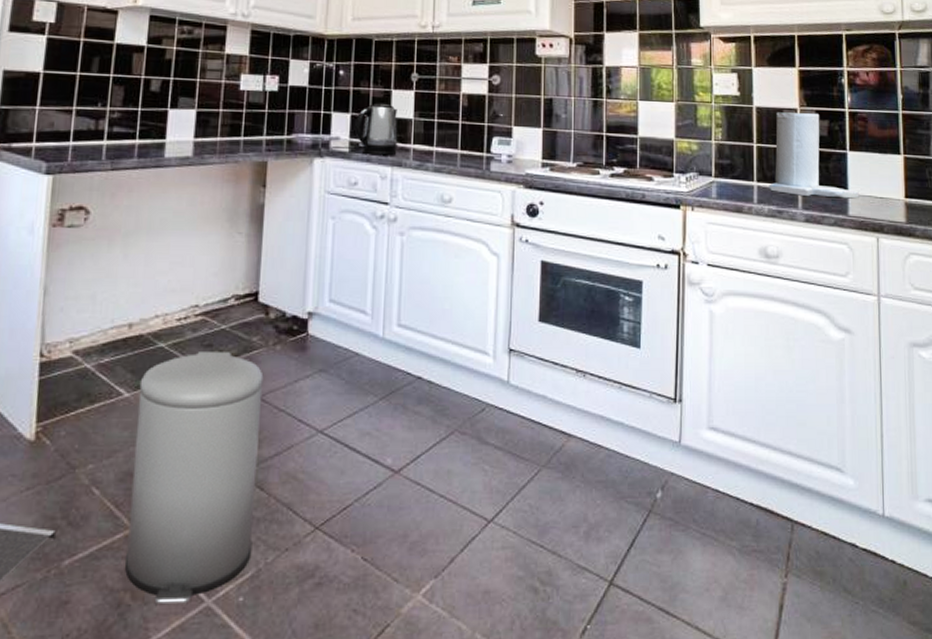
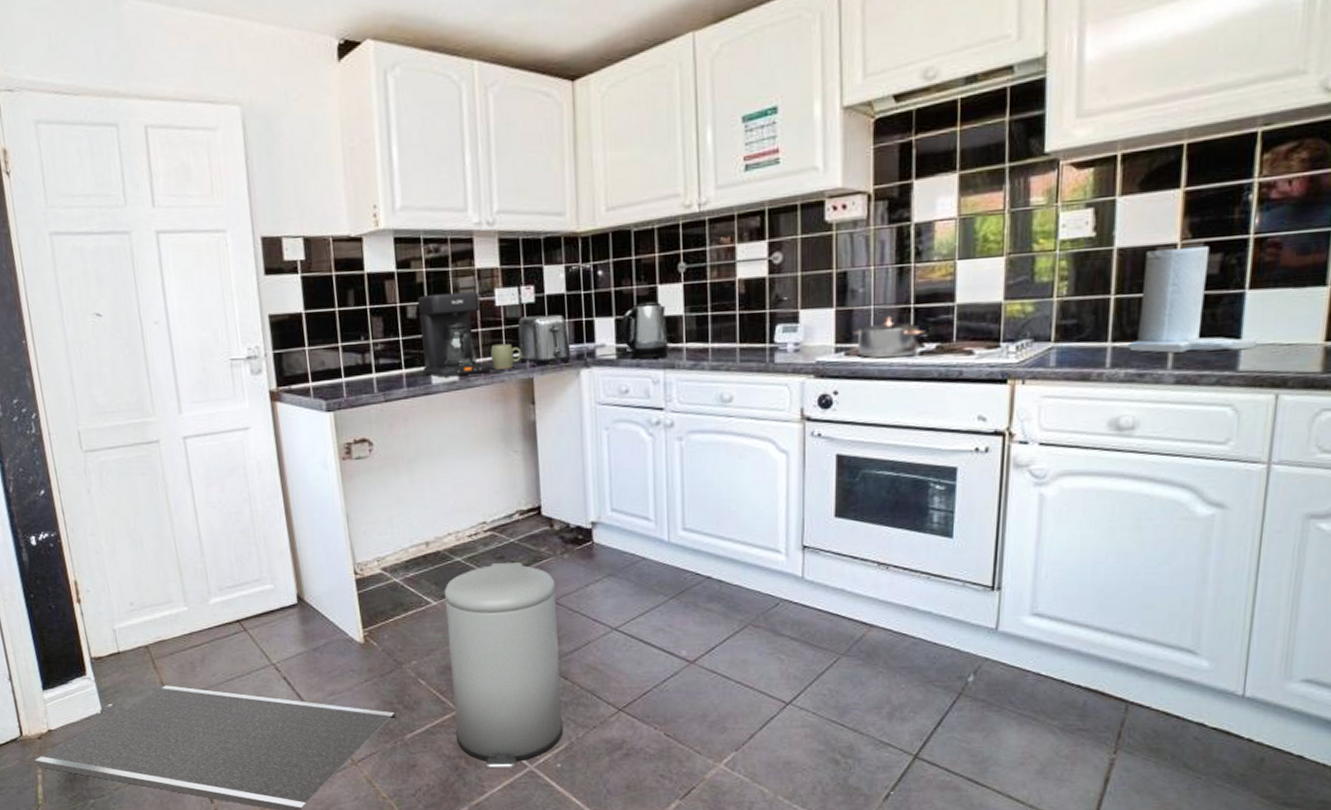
coffee maker: none [158,72,226,153] -> present [417,292,491,378]
mug: none [228,125,260,150] -> present [490,343,523,370]
toaster: none [256,103,307,150] -> present [517,314,571,365]
cooking pot: none [557,140,615,177] -> present [853,316,926,359]

